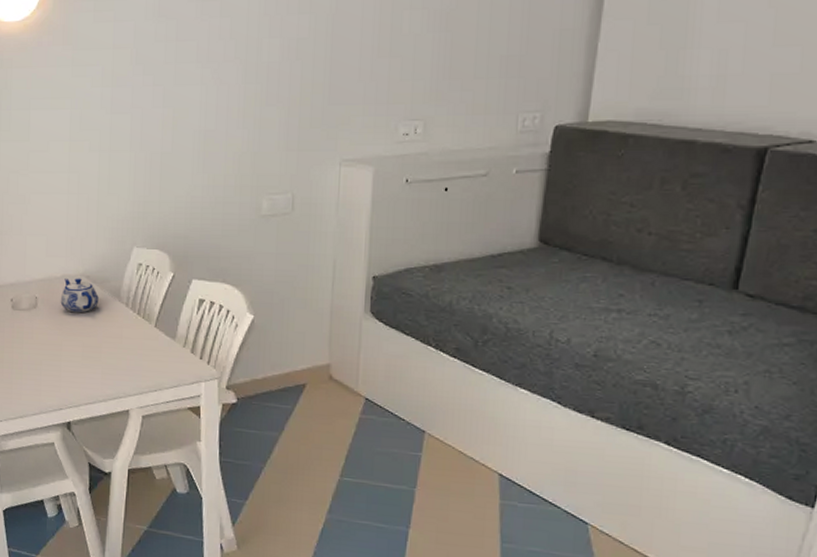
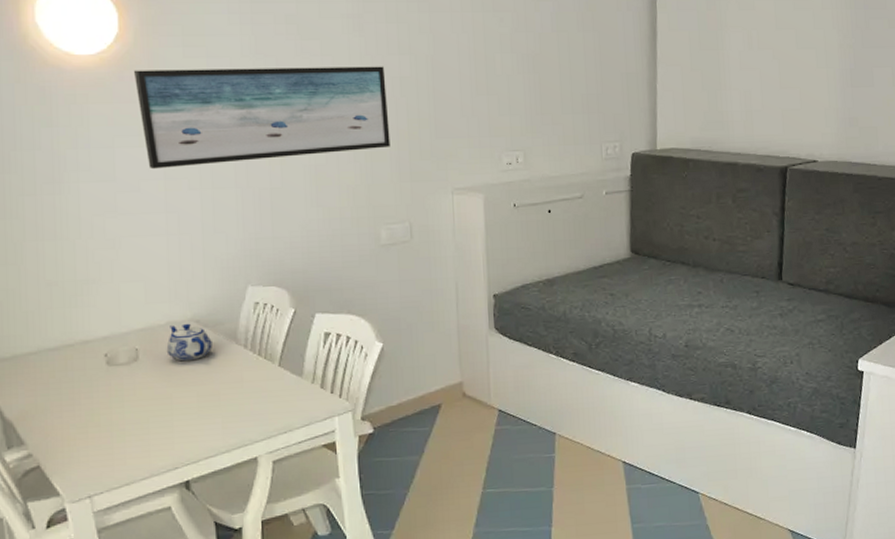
wall art: none [51,27,283,131] -> present [134,66,390,170]

